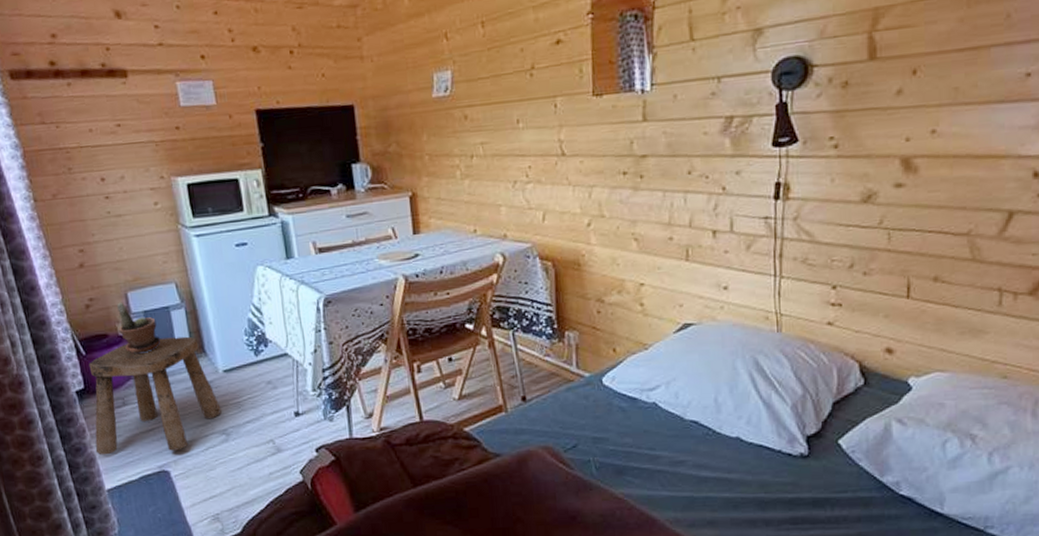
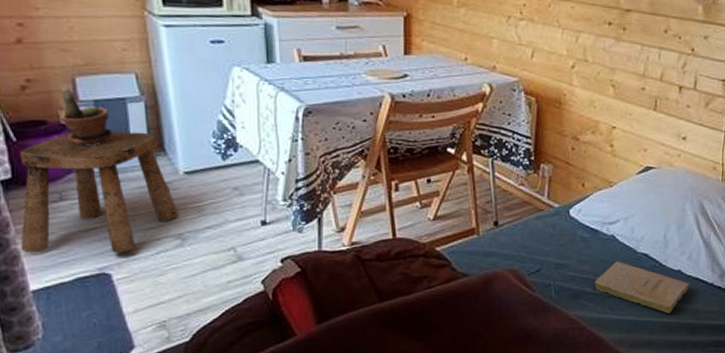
book: none [638,431,752,487] -> present [593,261,689,313]

